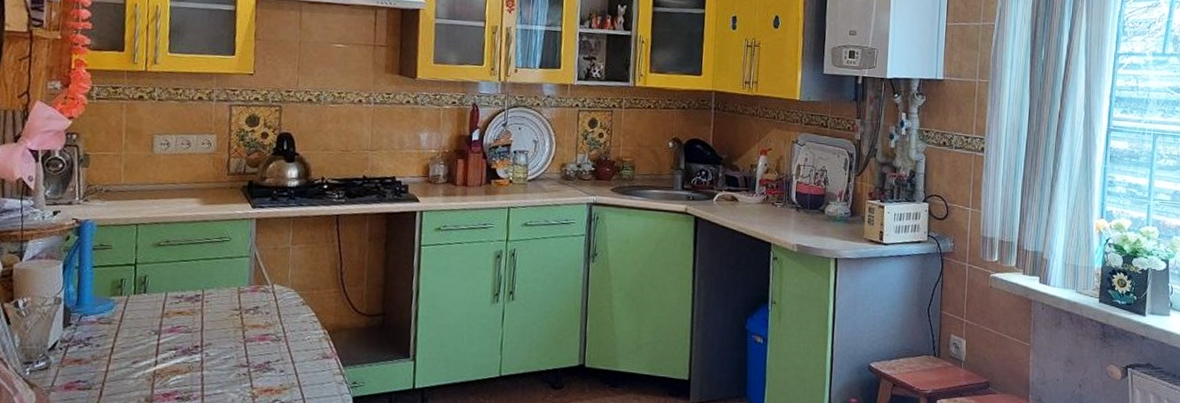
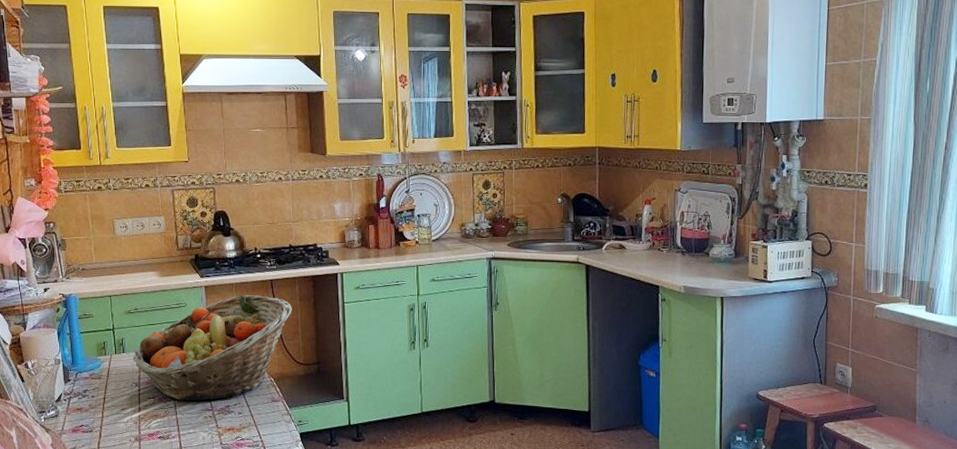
fruit basket: none [156,231,359,354] -> present [133,295,292,400]

